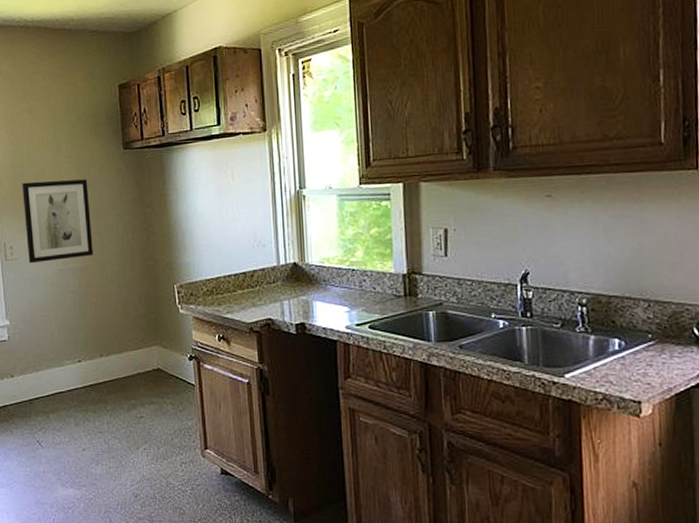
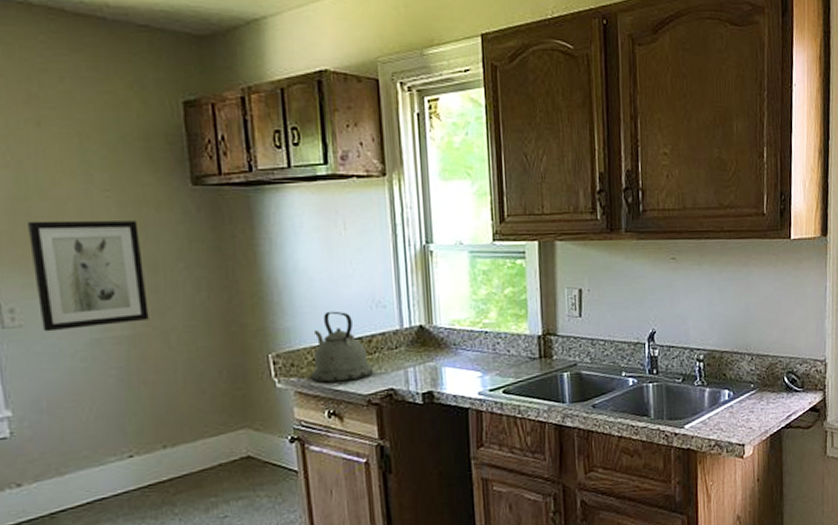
kettle: none [205,249,255,311] -> present [311,311,374,383]

